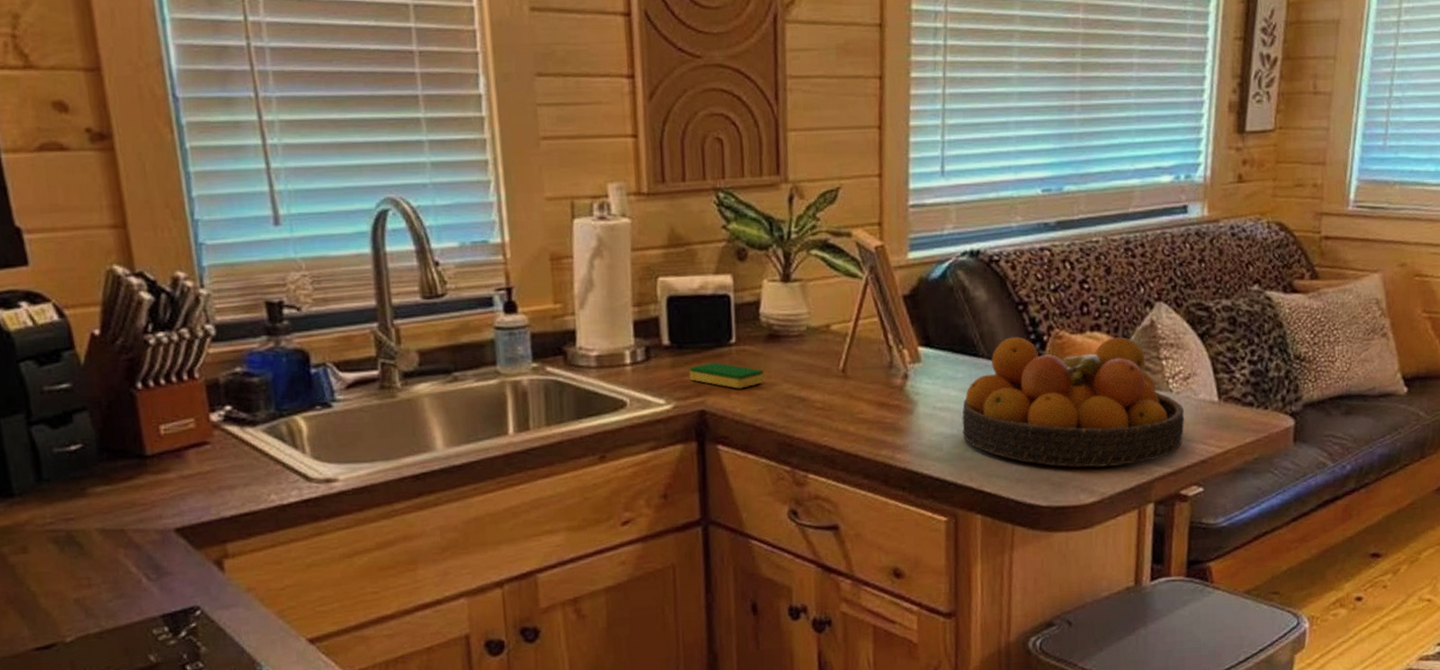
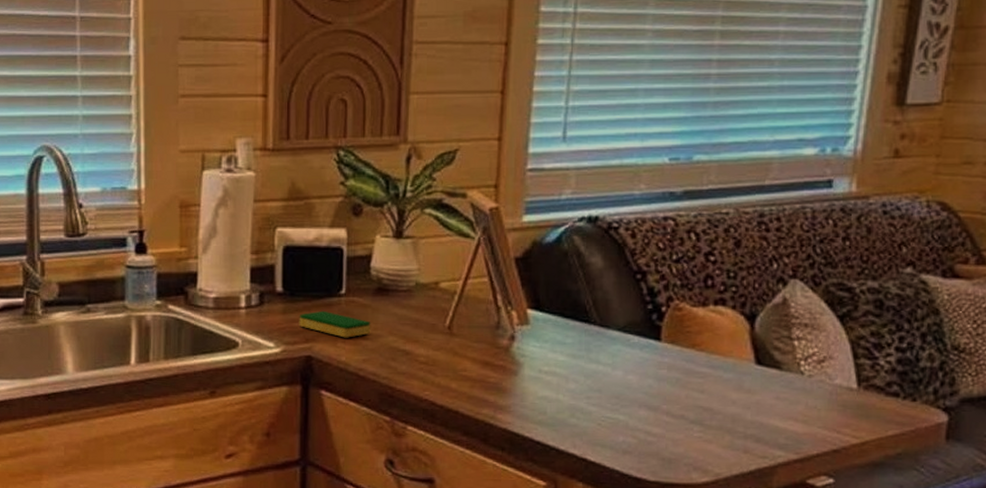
fruit bowl: present [962,337,1185,468] -> none [568,306,817,447]

